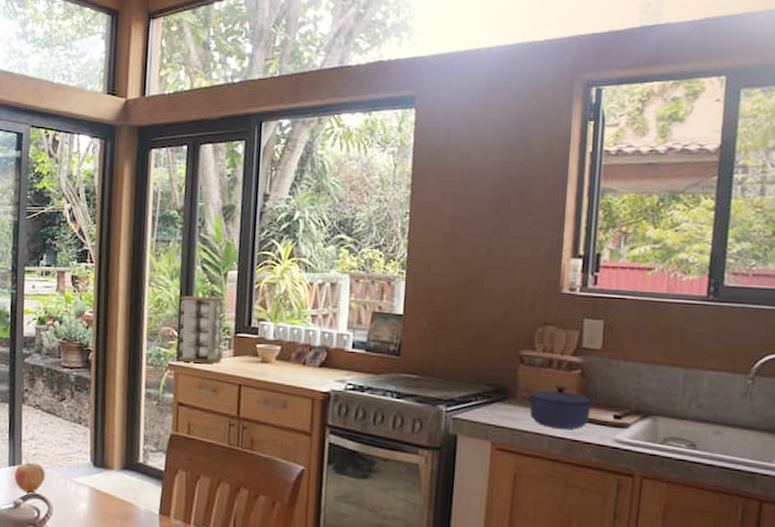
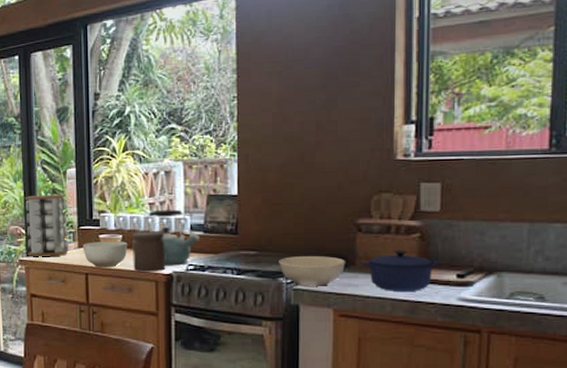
bowl: none [238,351,286,381] -> present [82,241,128,269]
jar: none [289,344,325,390] -> present [132,231,166,273]
kettle: none [307,323,361,384] -> present [146,209,200,266]
bowl: none [439,383,507,418] -> present [279,256,346,287]

